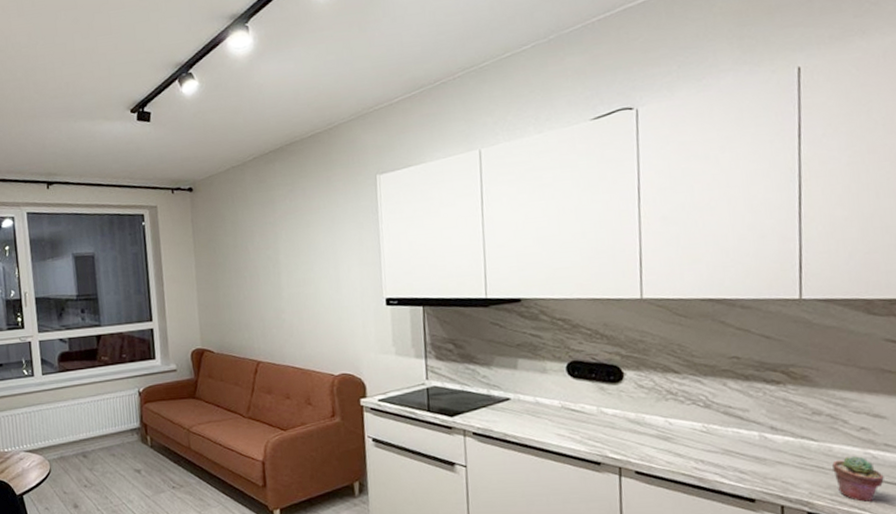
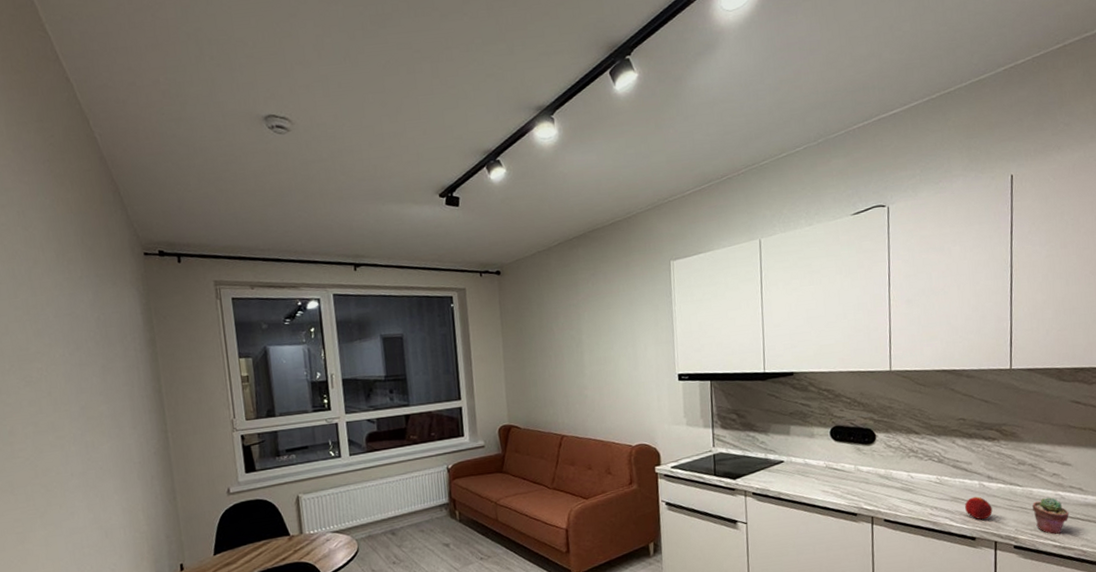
peach: none [740,450,778,479] -> present [965,496,993,520]

